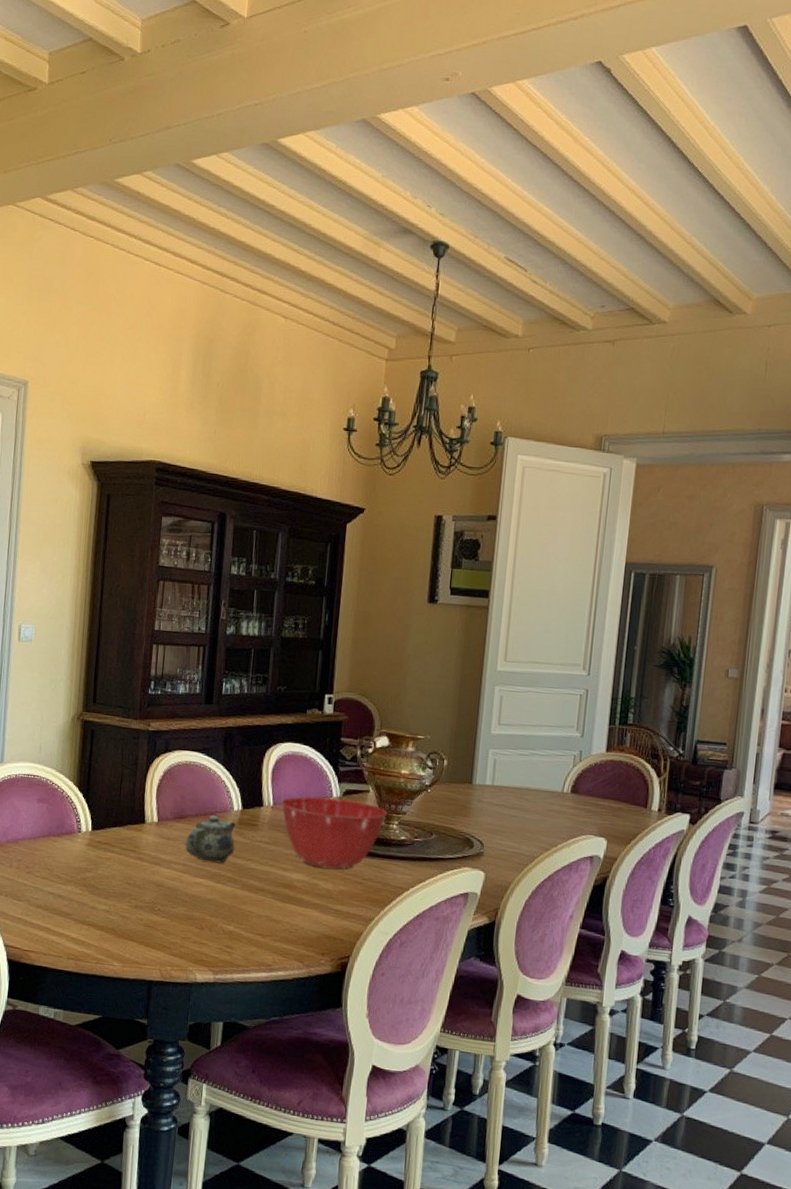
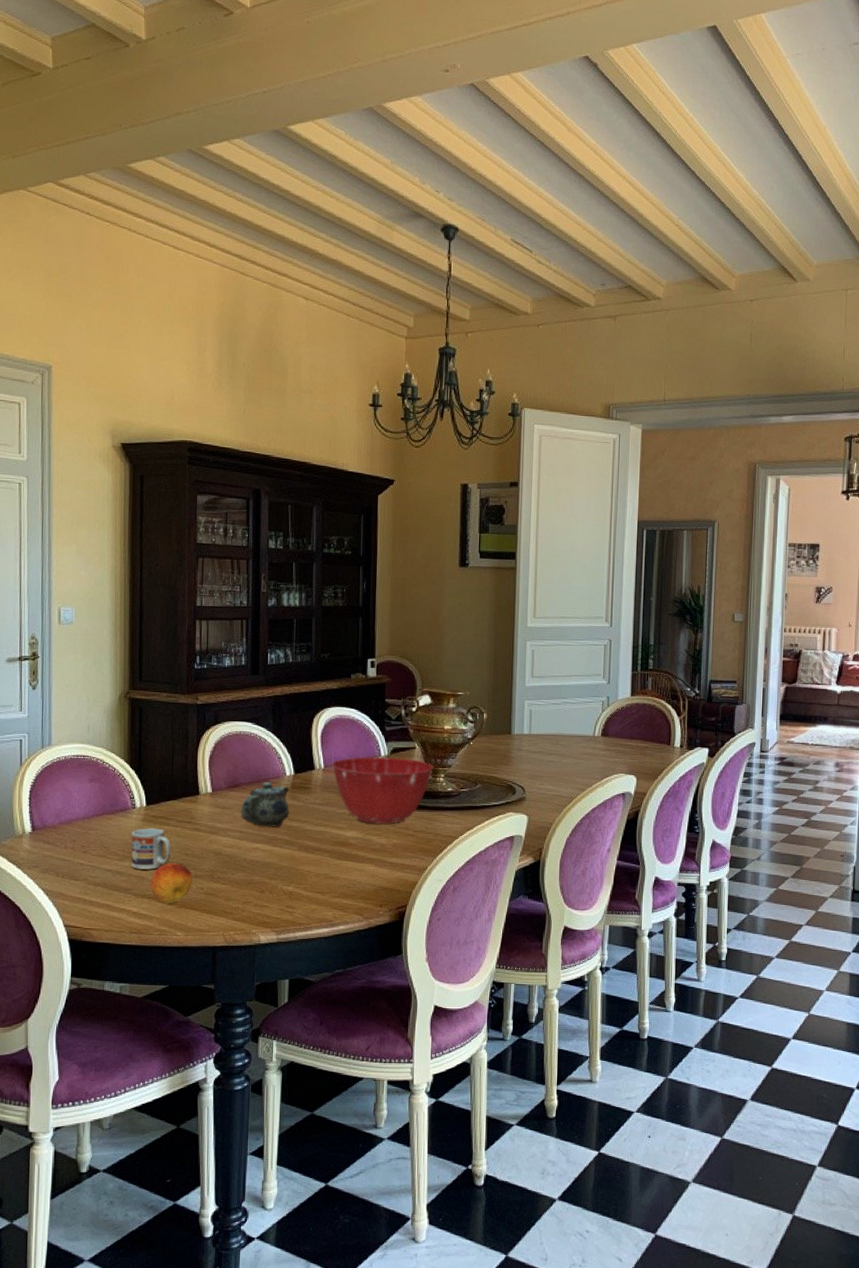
cup: none [73,853,114,896] -> present [131,828,172,870]
fruit: none [90,890,133,933] -> present [150,862,193,904]

